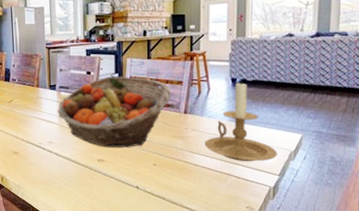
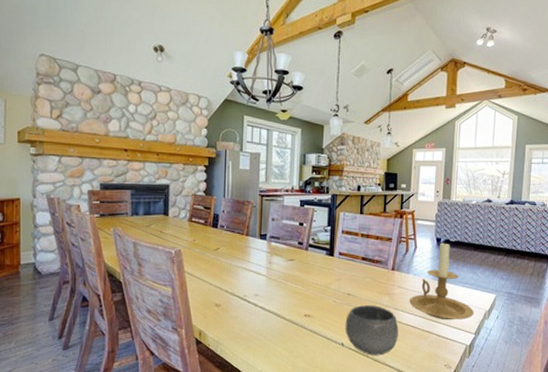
fruit basket: present [57,76,172,148] -> none [266,229,381,303]
bowl: none [139,149,195,198] -> present [345,305,399,355]

